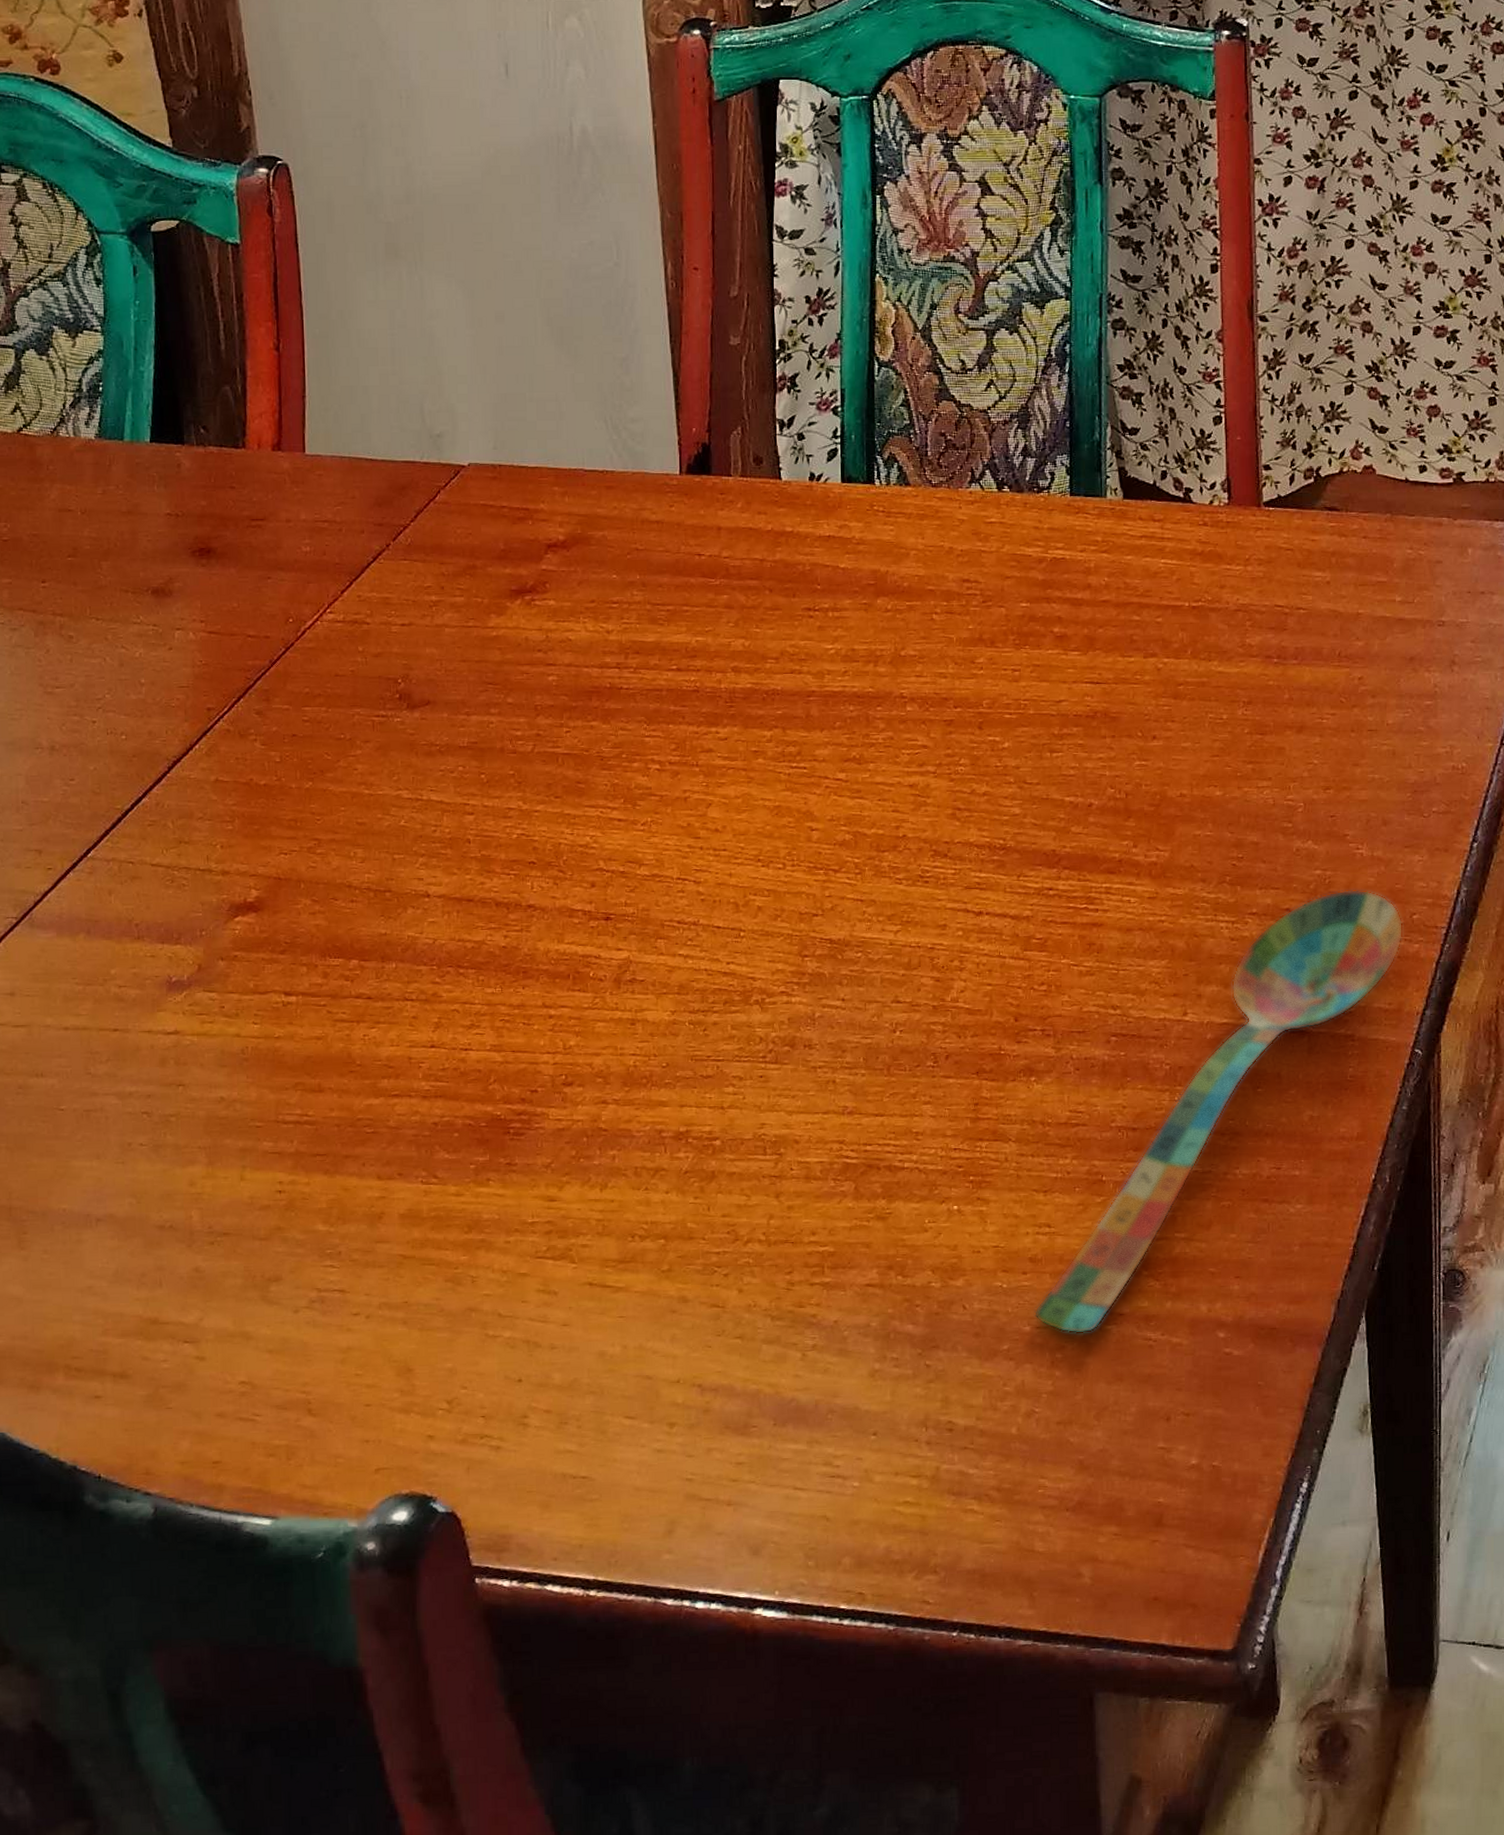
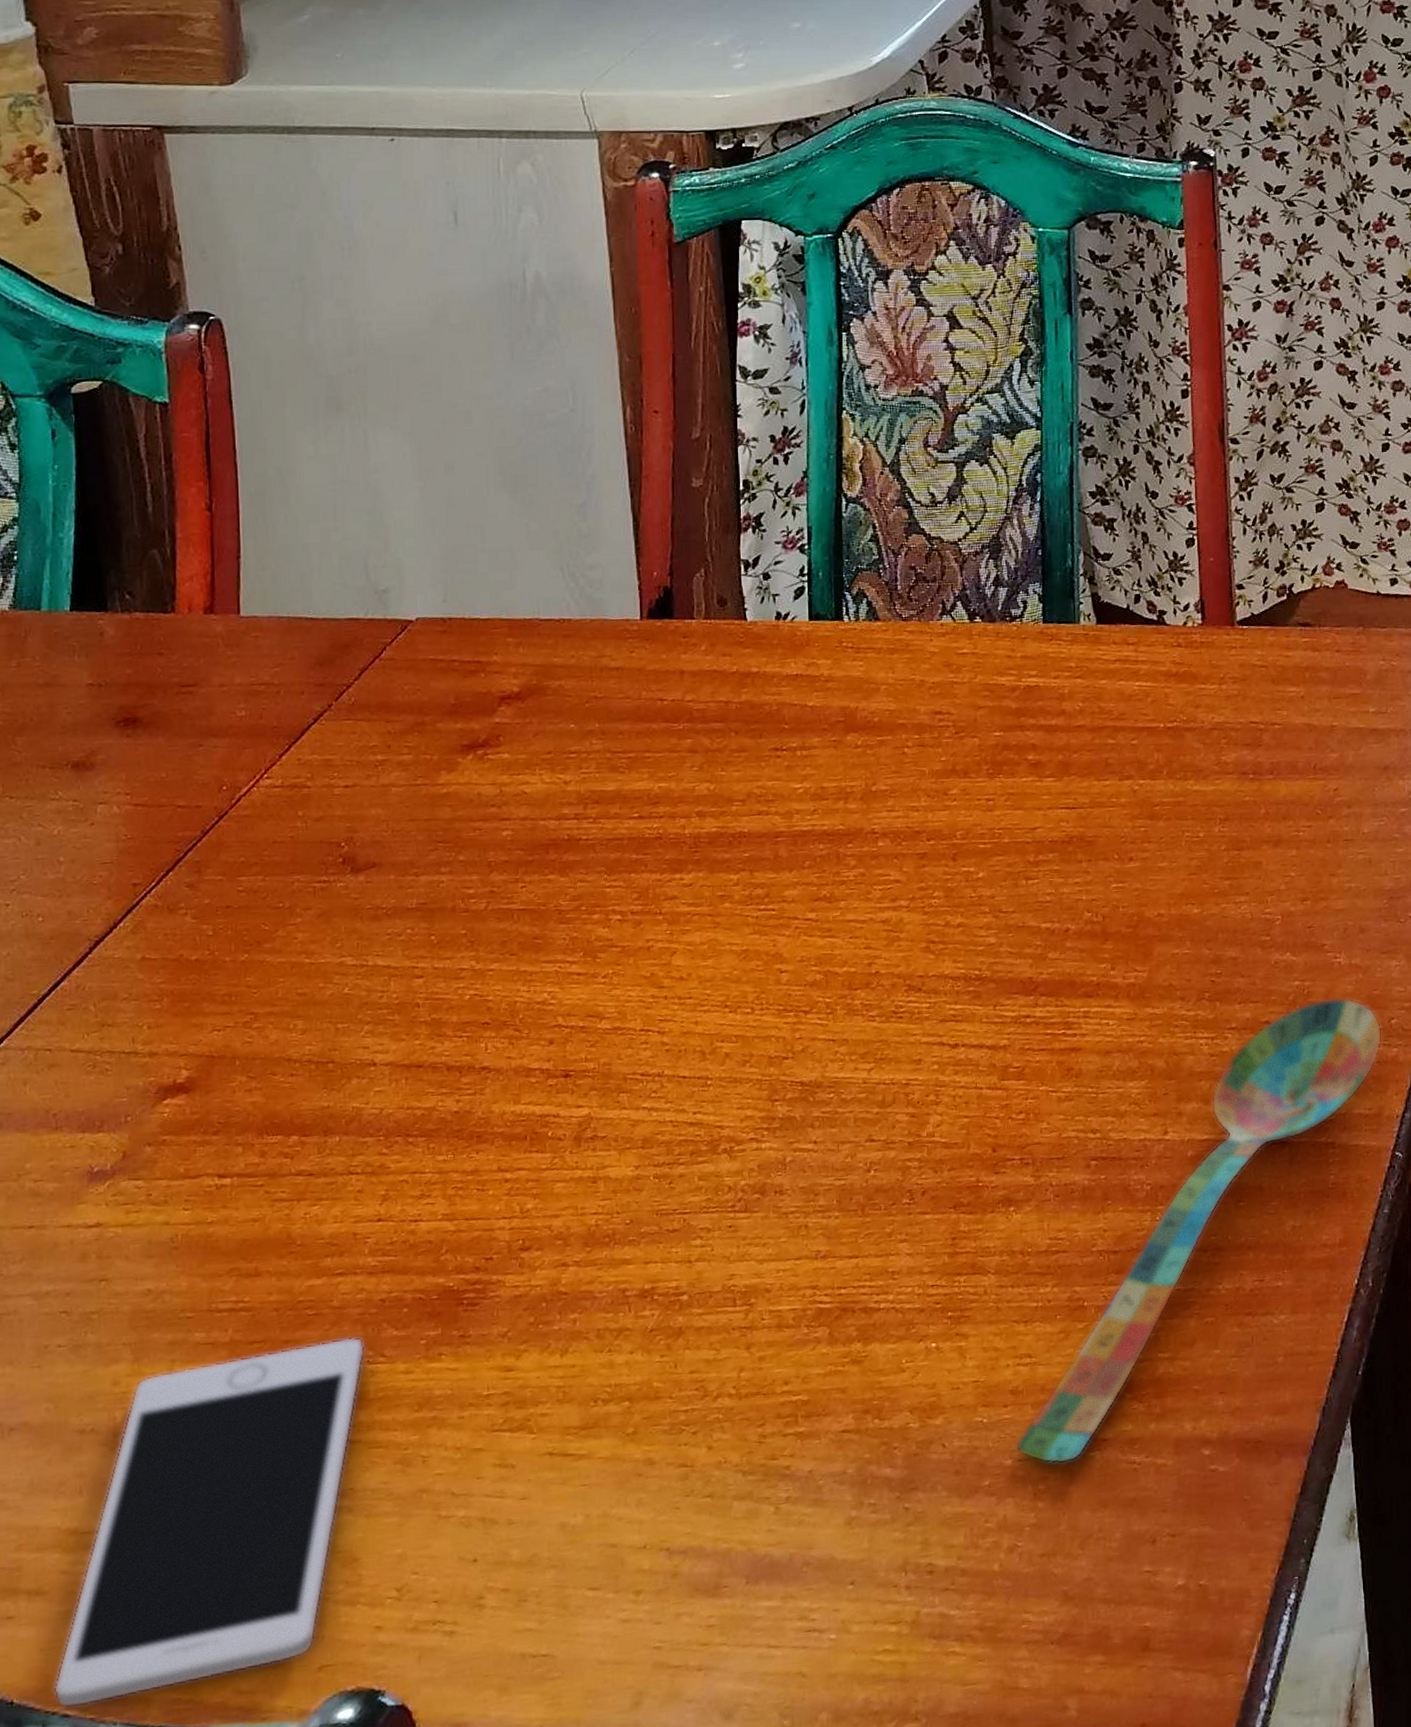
cell phone: none [136,1157,419,1486] -> present [53,1337,365,1708]

